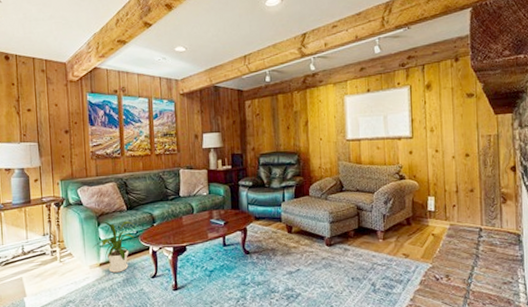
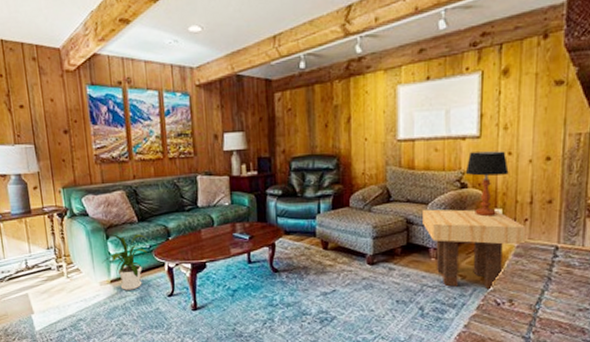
side table: none [370,197,456,267] -> present [423,209,527,290]
table lamp: none [402,149,437,204] -> present [465,151,509,217]

